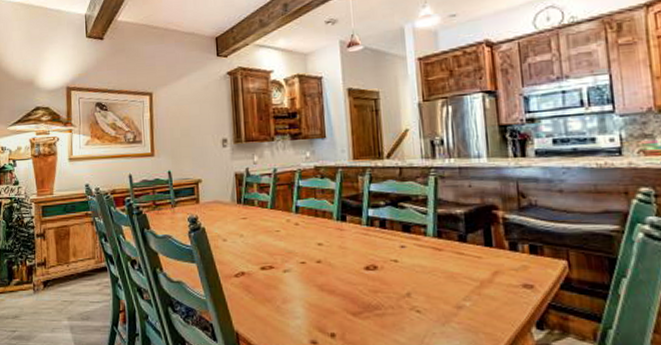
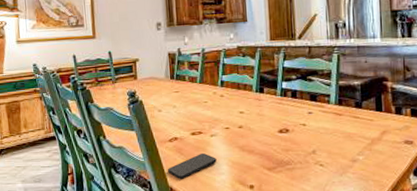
smartphone: none [233,291,291,322] -> present [168,152,217,179]

